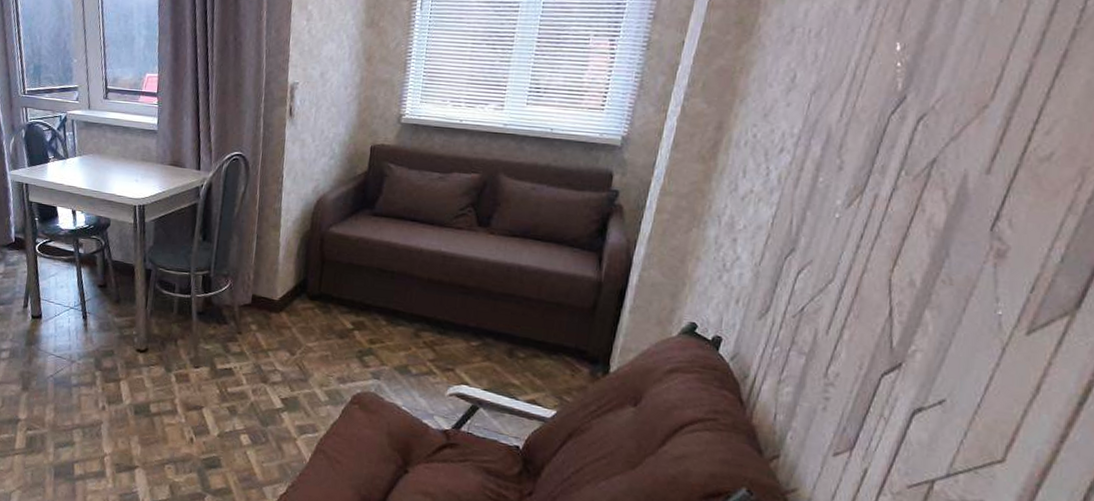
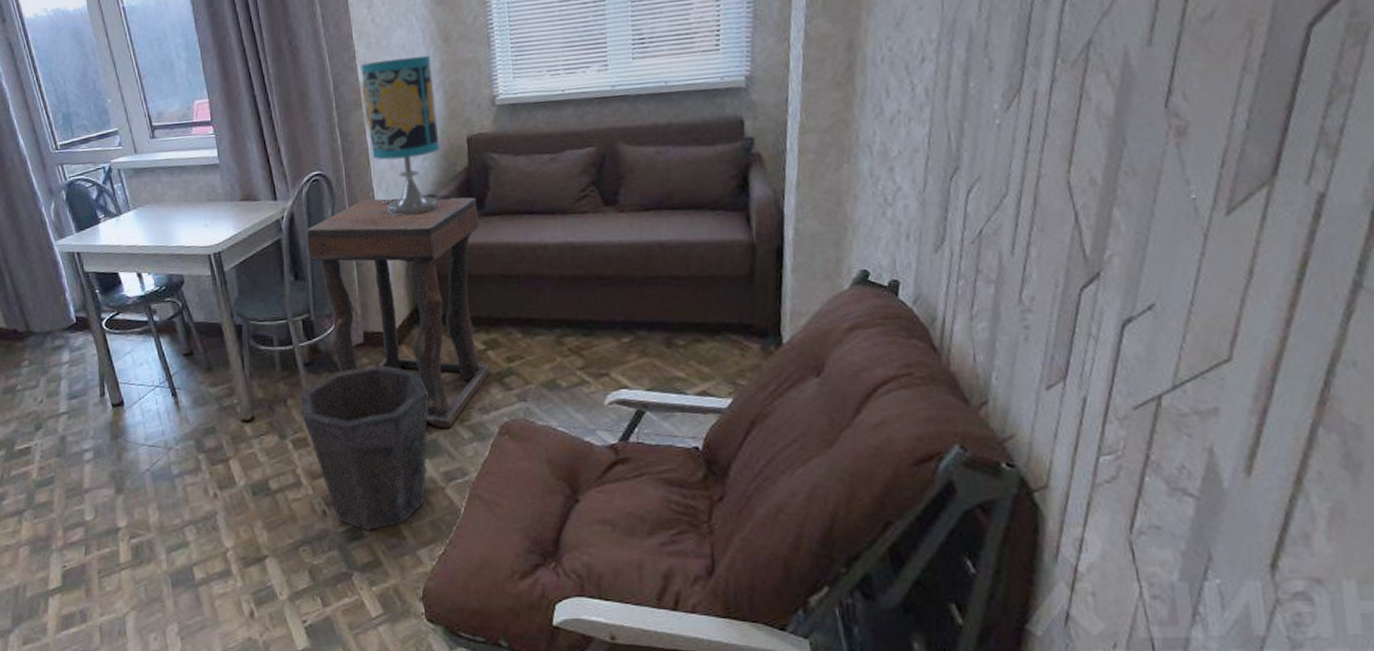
waste bin: none [188,324,297,463] -> present [299,365,428,530]
side table: none [218,183,369,389] -> present [306,197,491,428]
table lamp: none [287,67,353,205] -> present [360,55,452,216]

